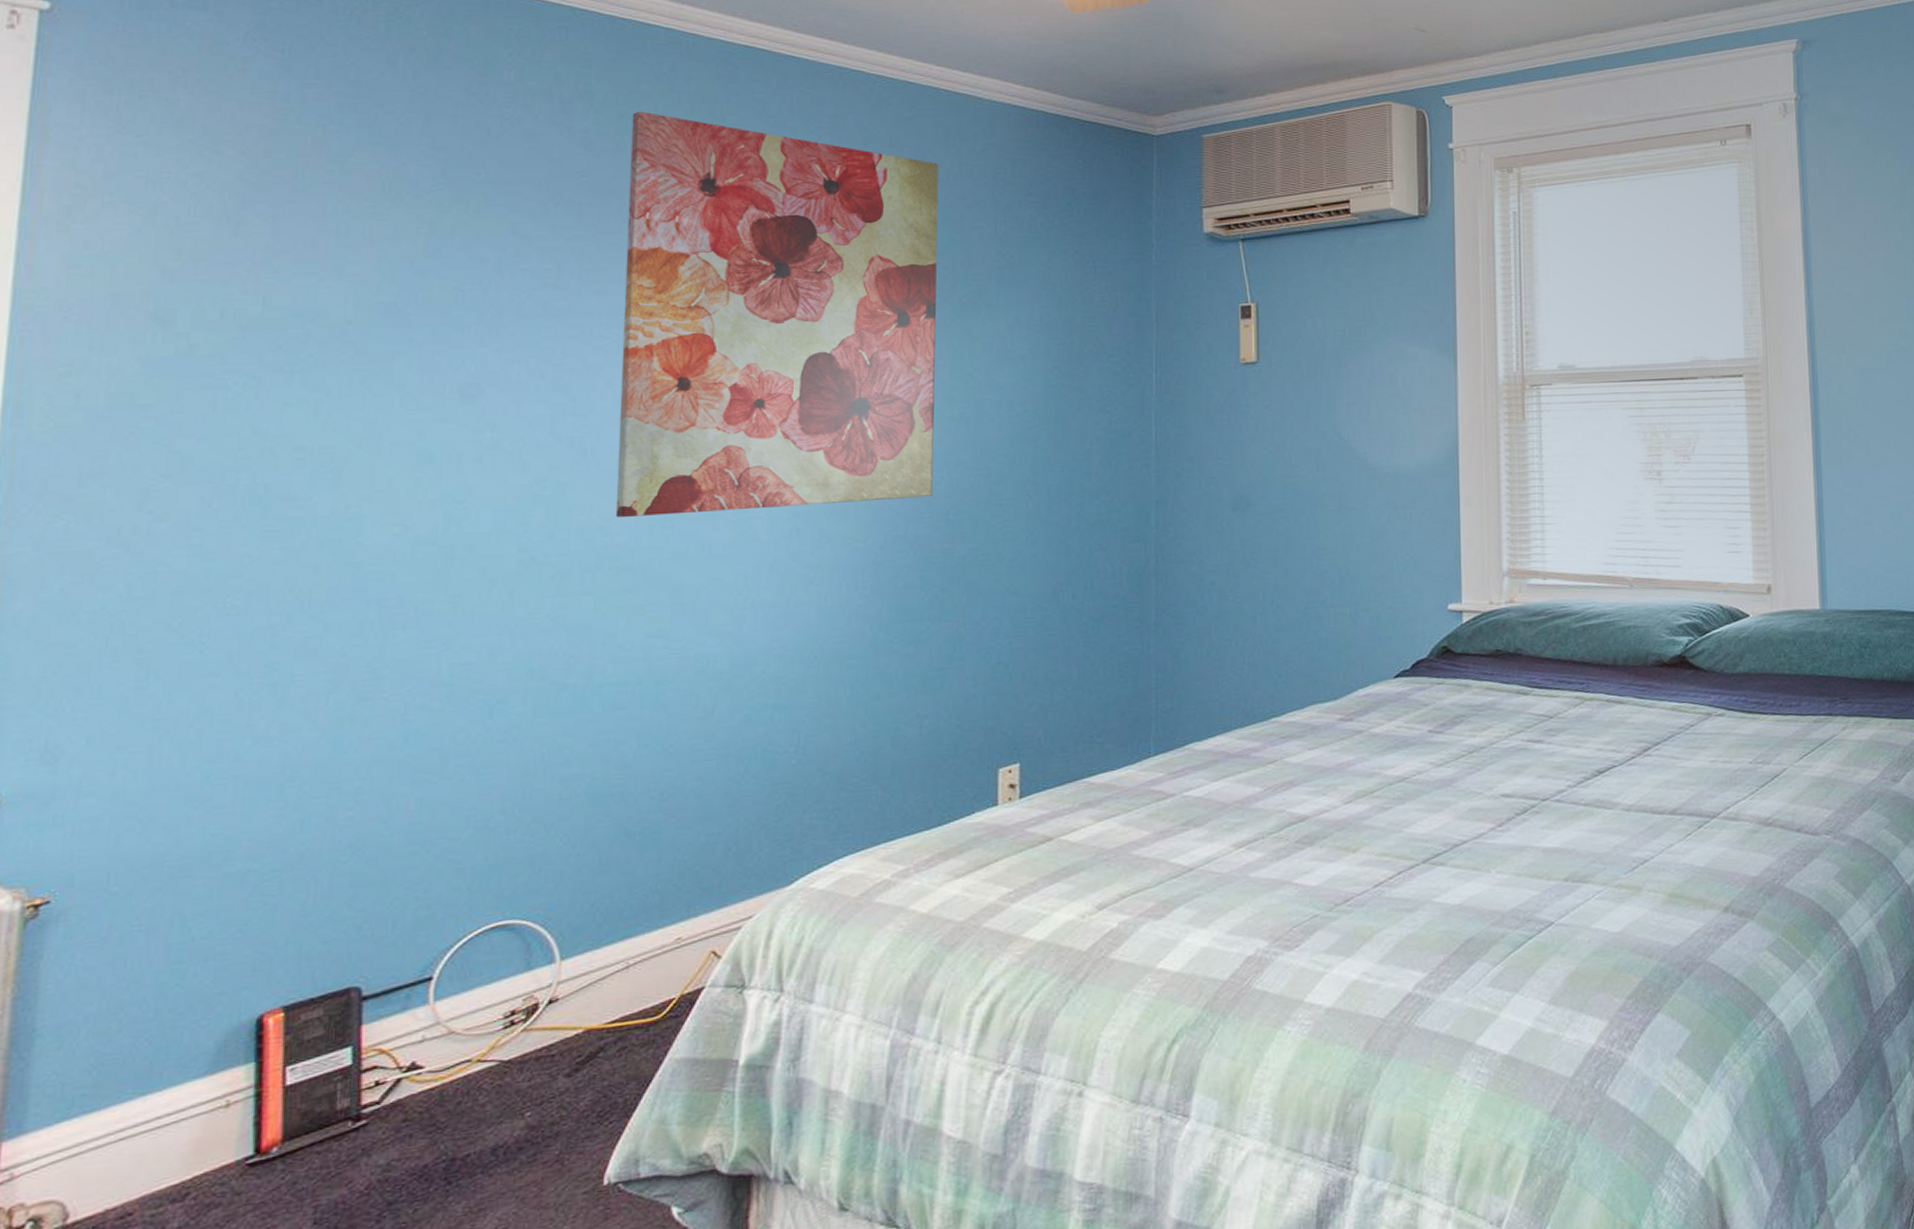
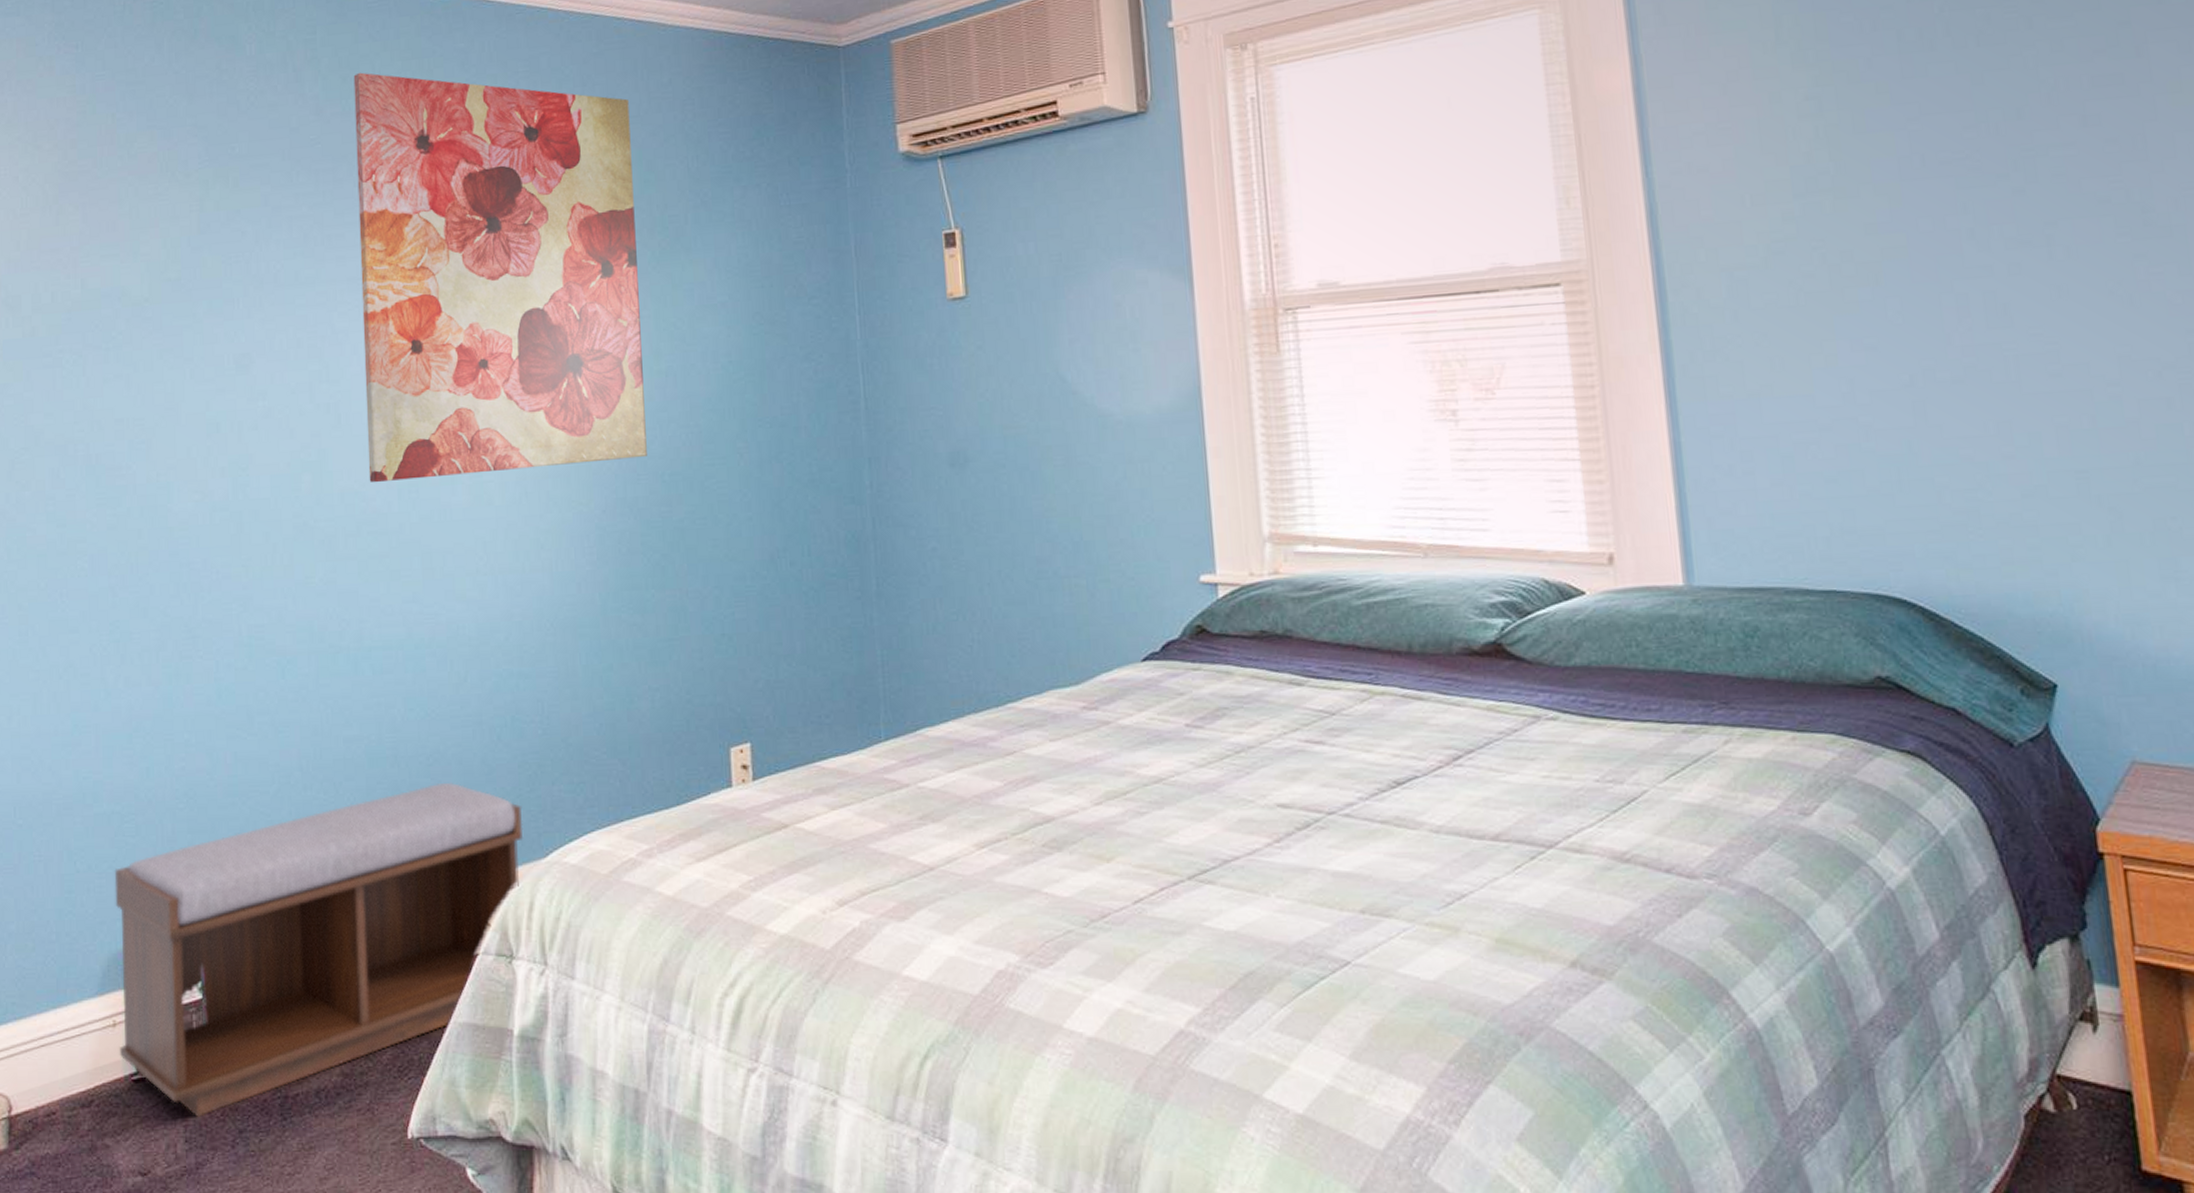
bench: none [231,816,768,1195] -> present [114,782,524,1117]

